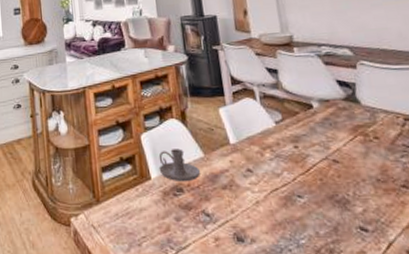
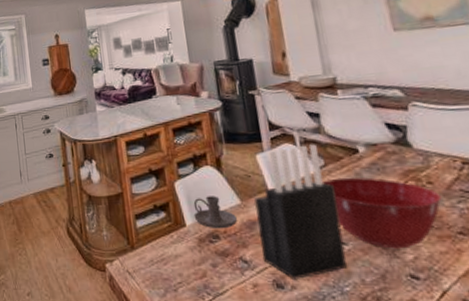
knife block: none [216,99,302,232] -> present [253,144,347,279]
mixing bowl: none [280,131,387,202] -> present [323,177,442,249]

